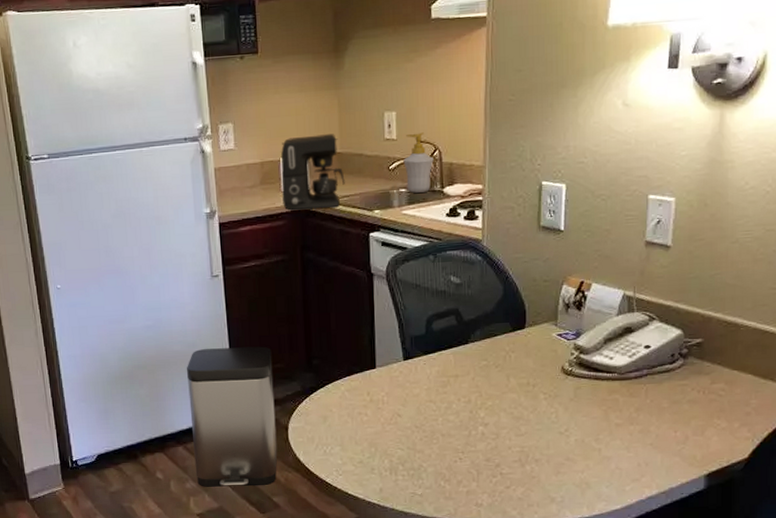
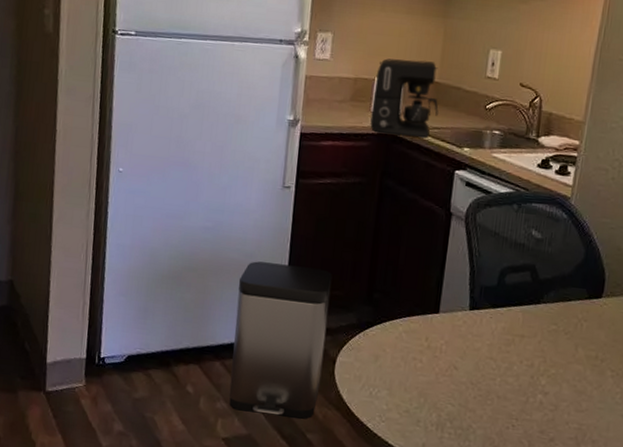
soap bottle: present [403,132,434,194] -> none [501,76,533,139]

